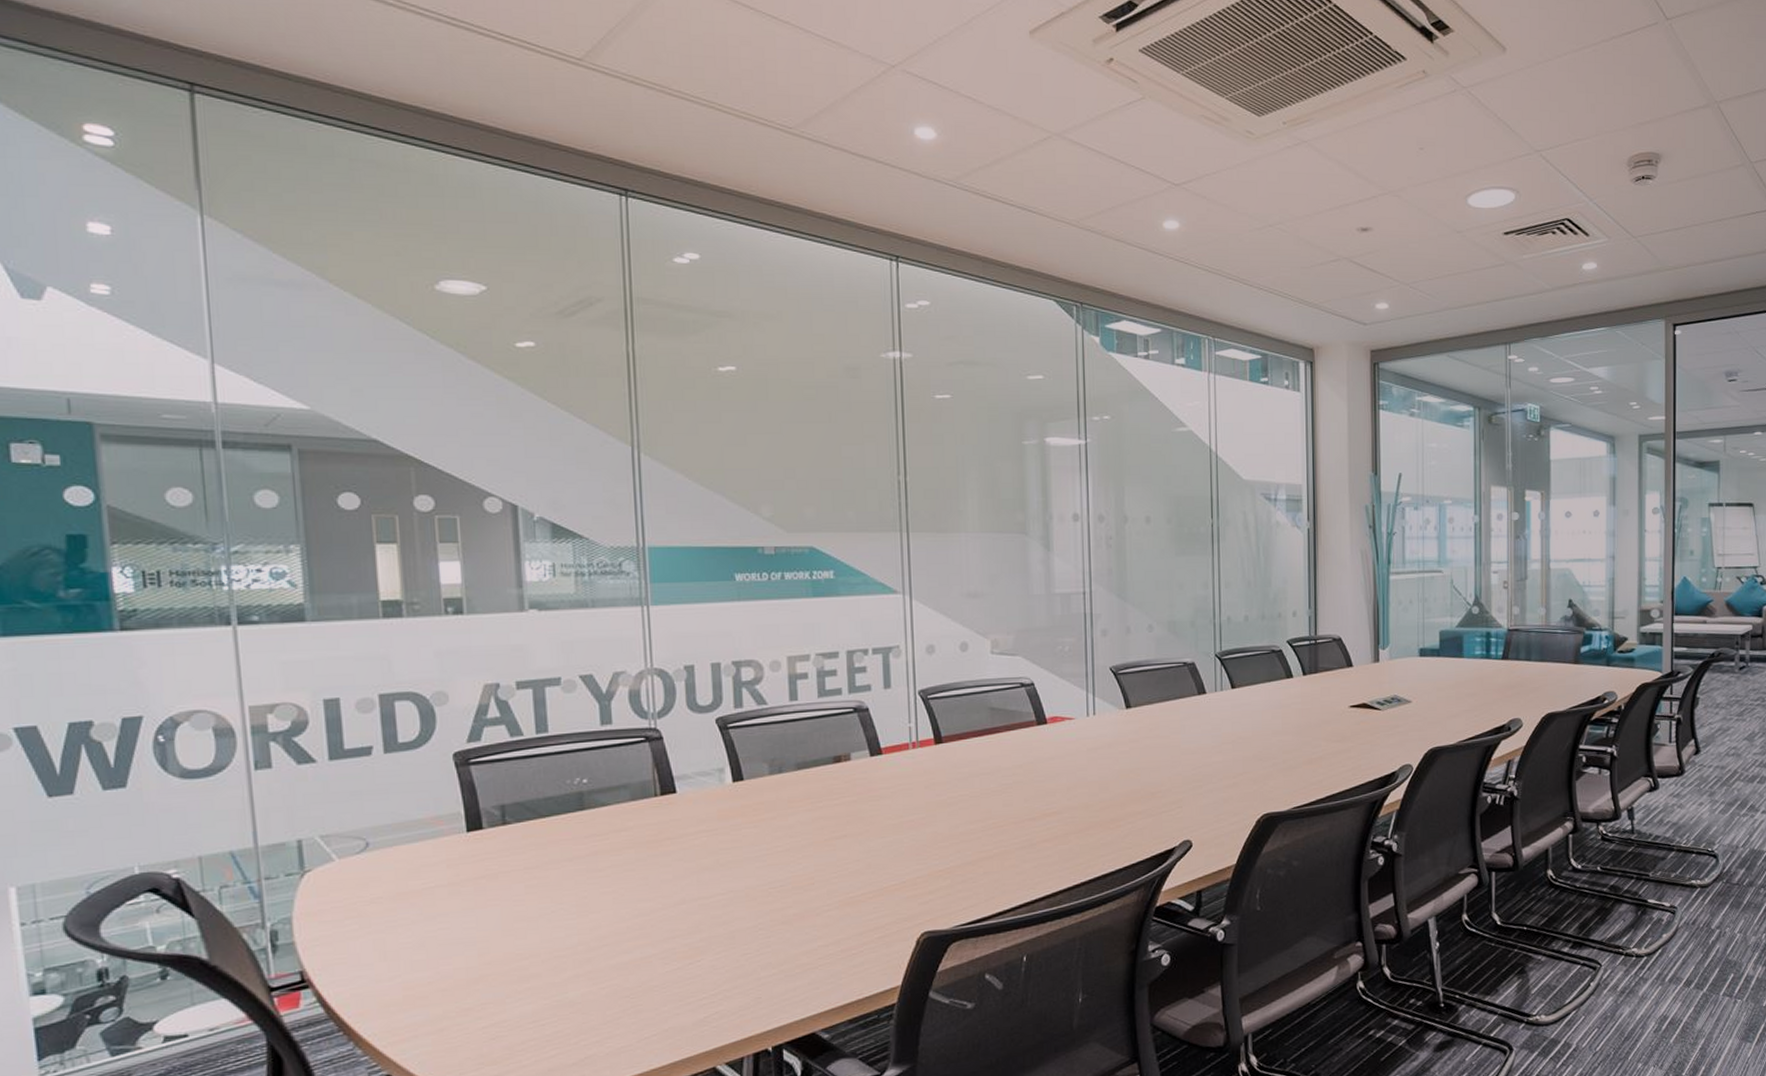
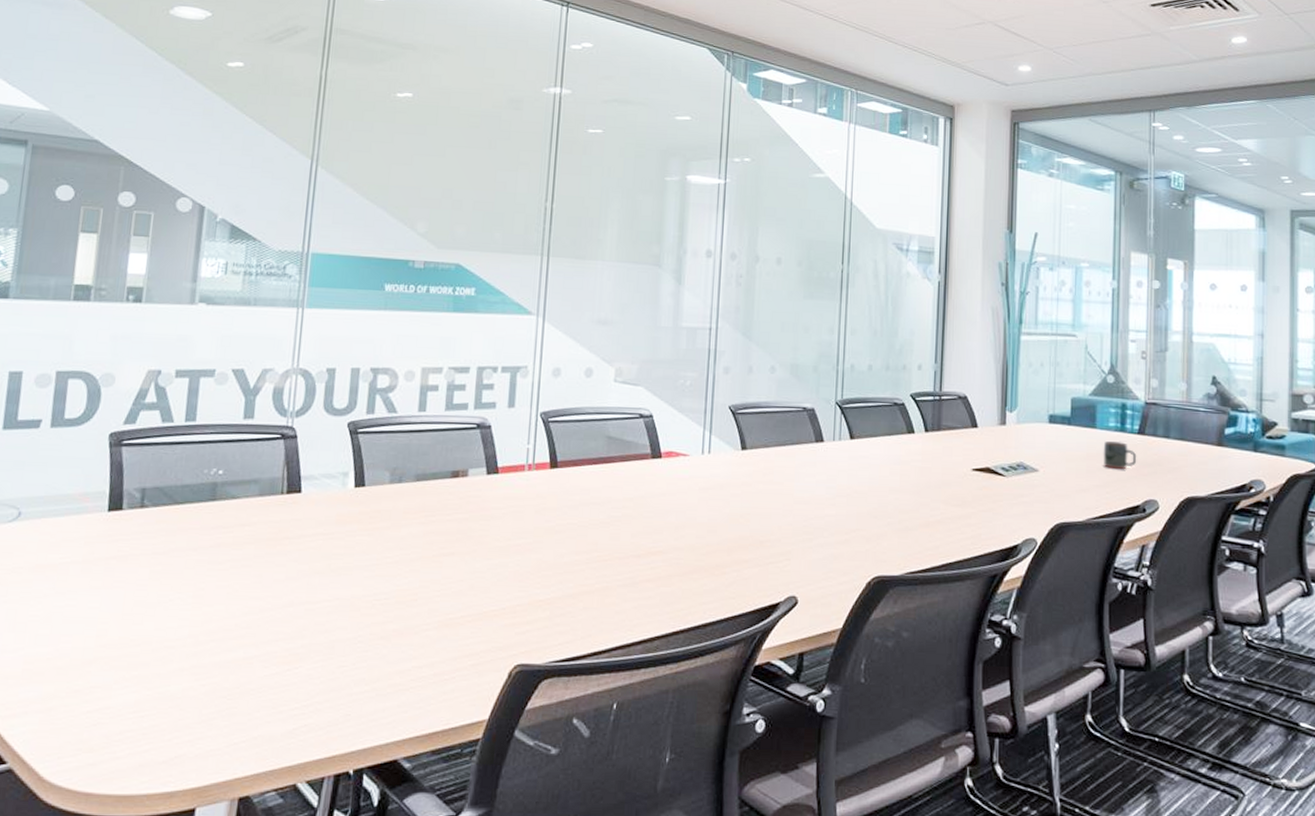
mug: none [1470,668,1502,693] -> present [1103,441,1137,469]

